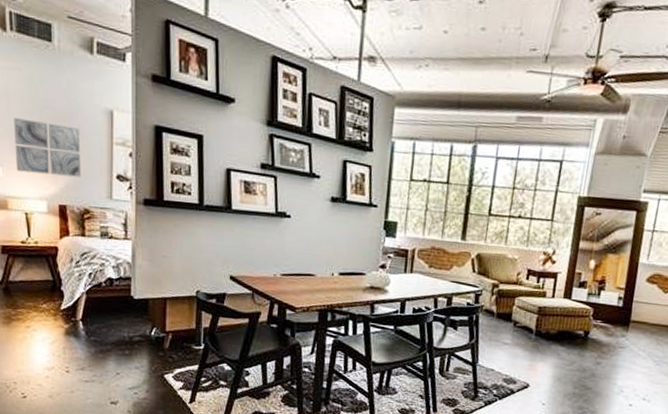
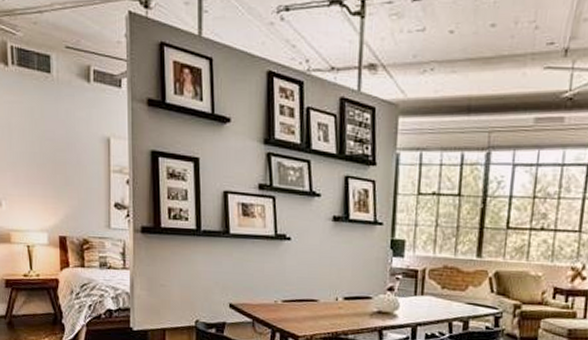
wall art: present [14,118,82,177] -> none [16,151,80,207]

